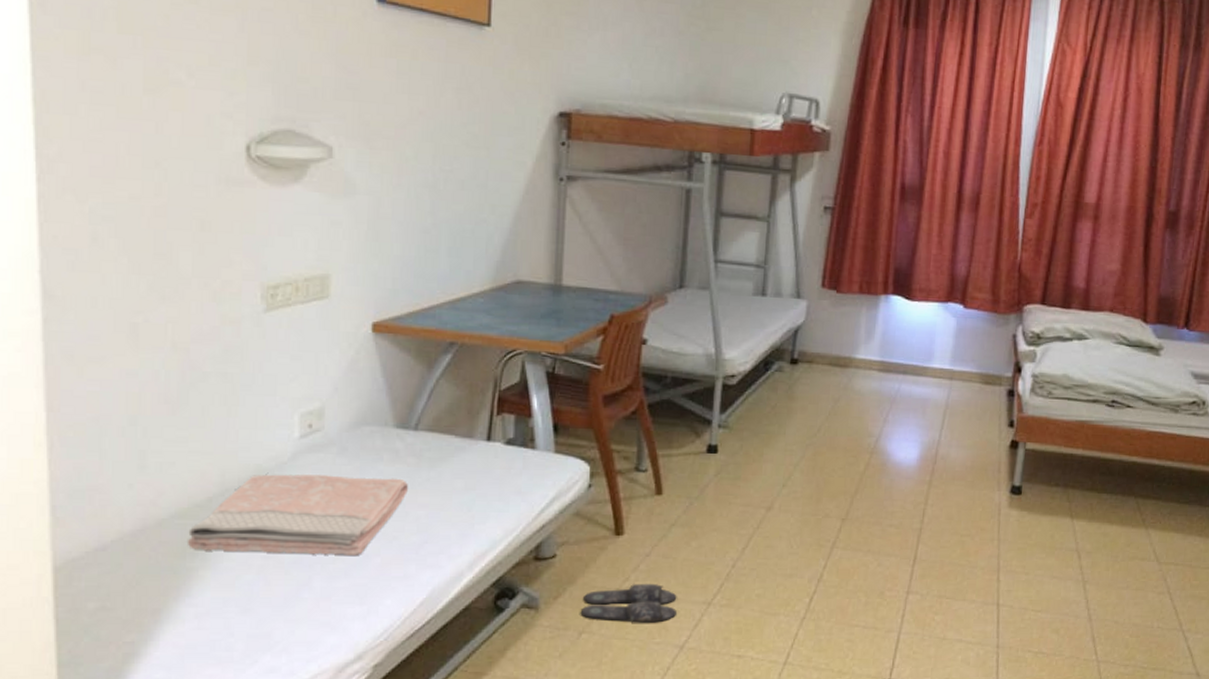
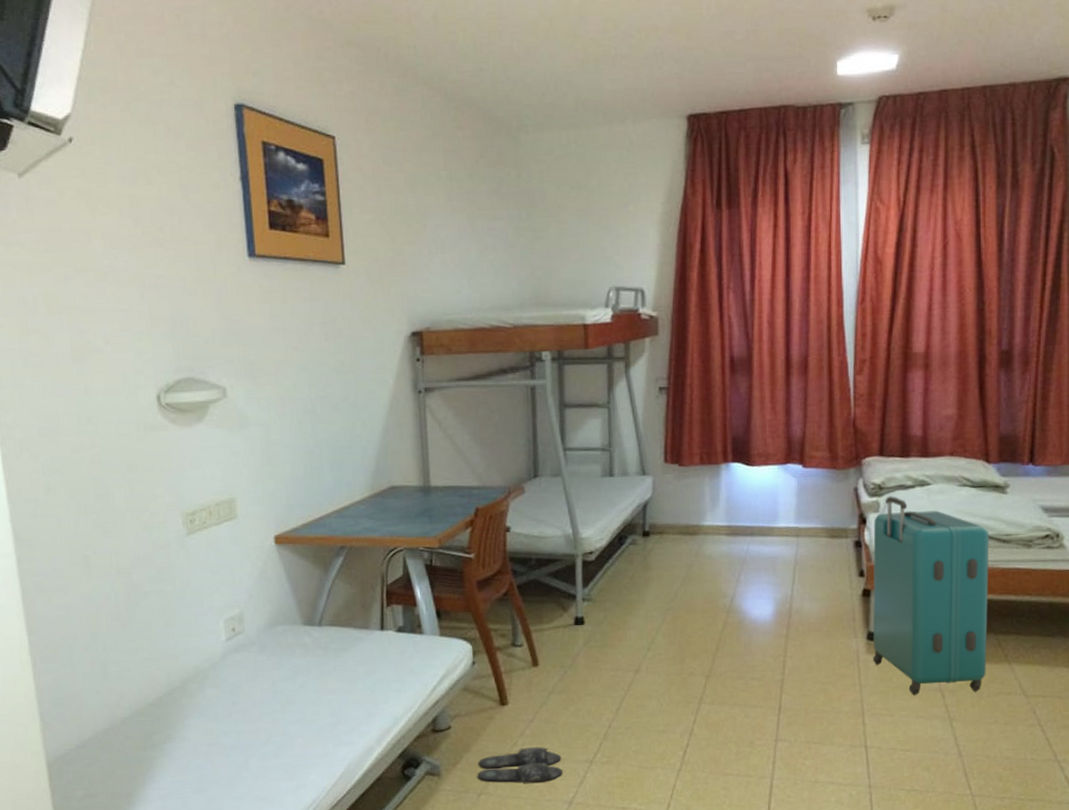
towel: present [187,474,408,555] -> none [146,669,319,742]
suitcase: none [1013,346,1140,556] -> present [872,496,990,696]

